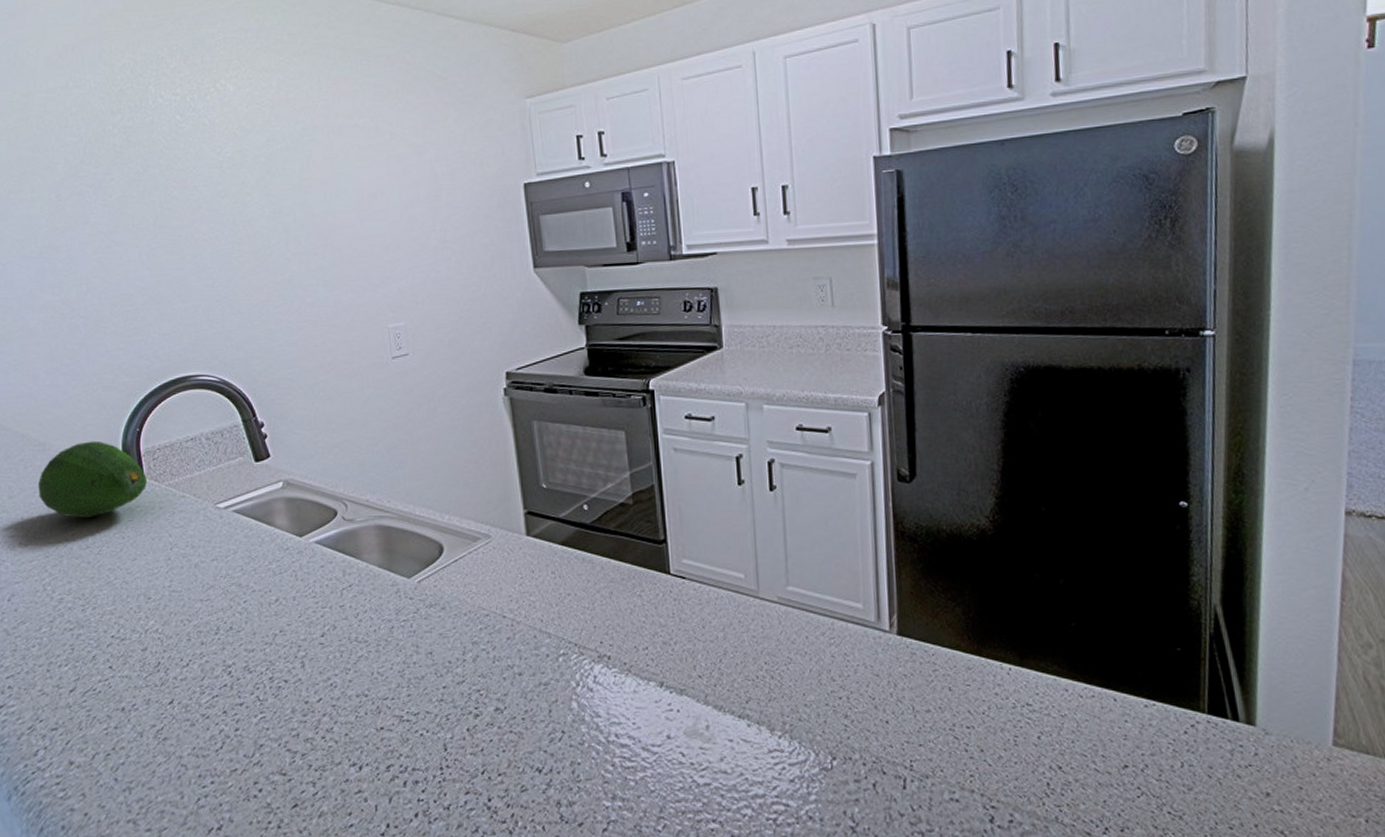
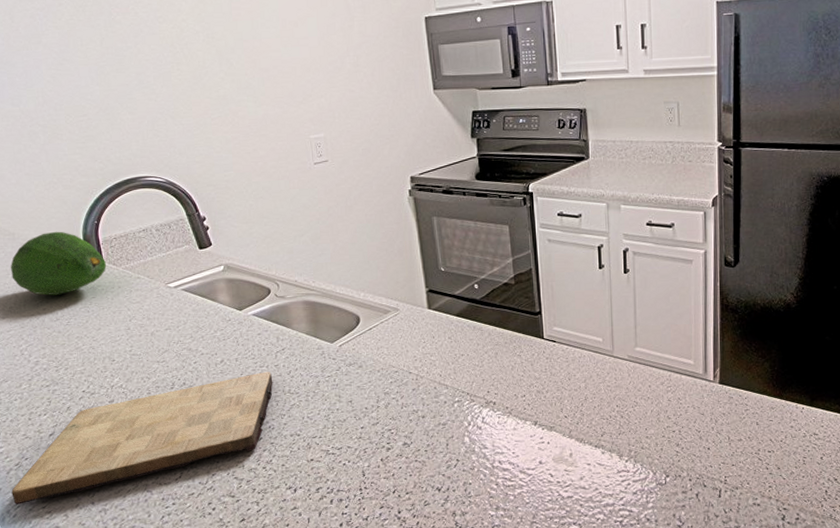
cutting board: none [21,614,337,779] -> present [11,372,273,504]

